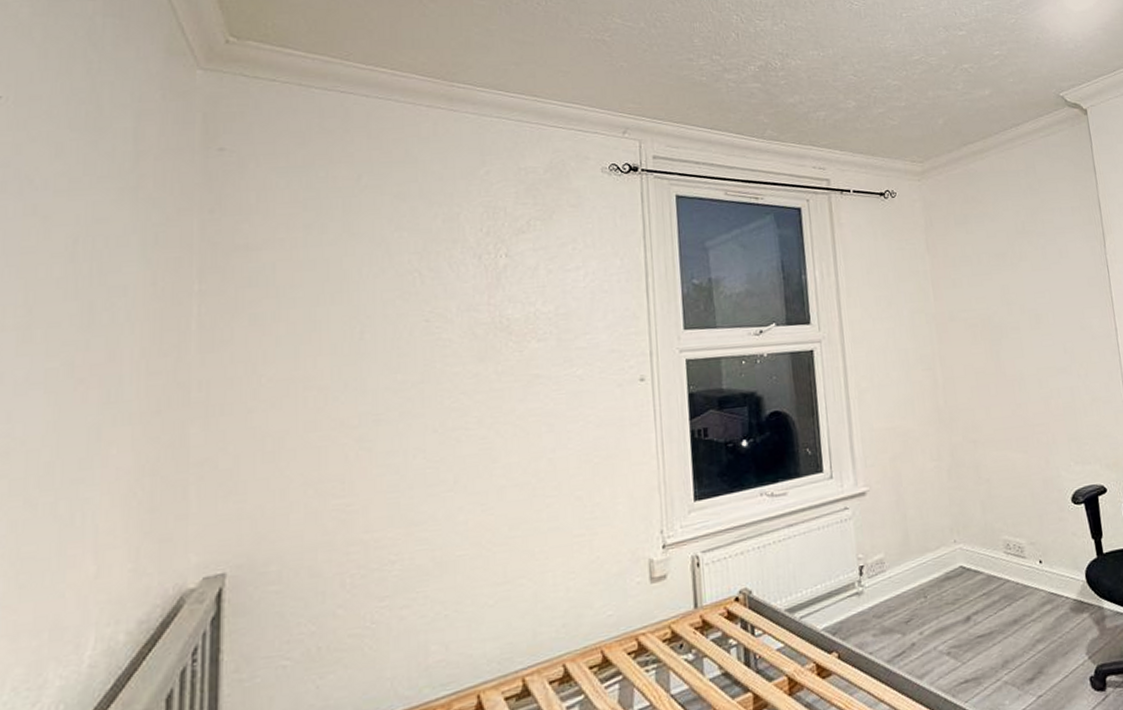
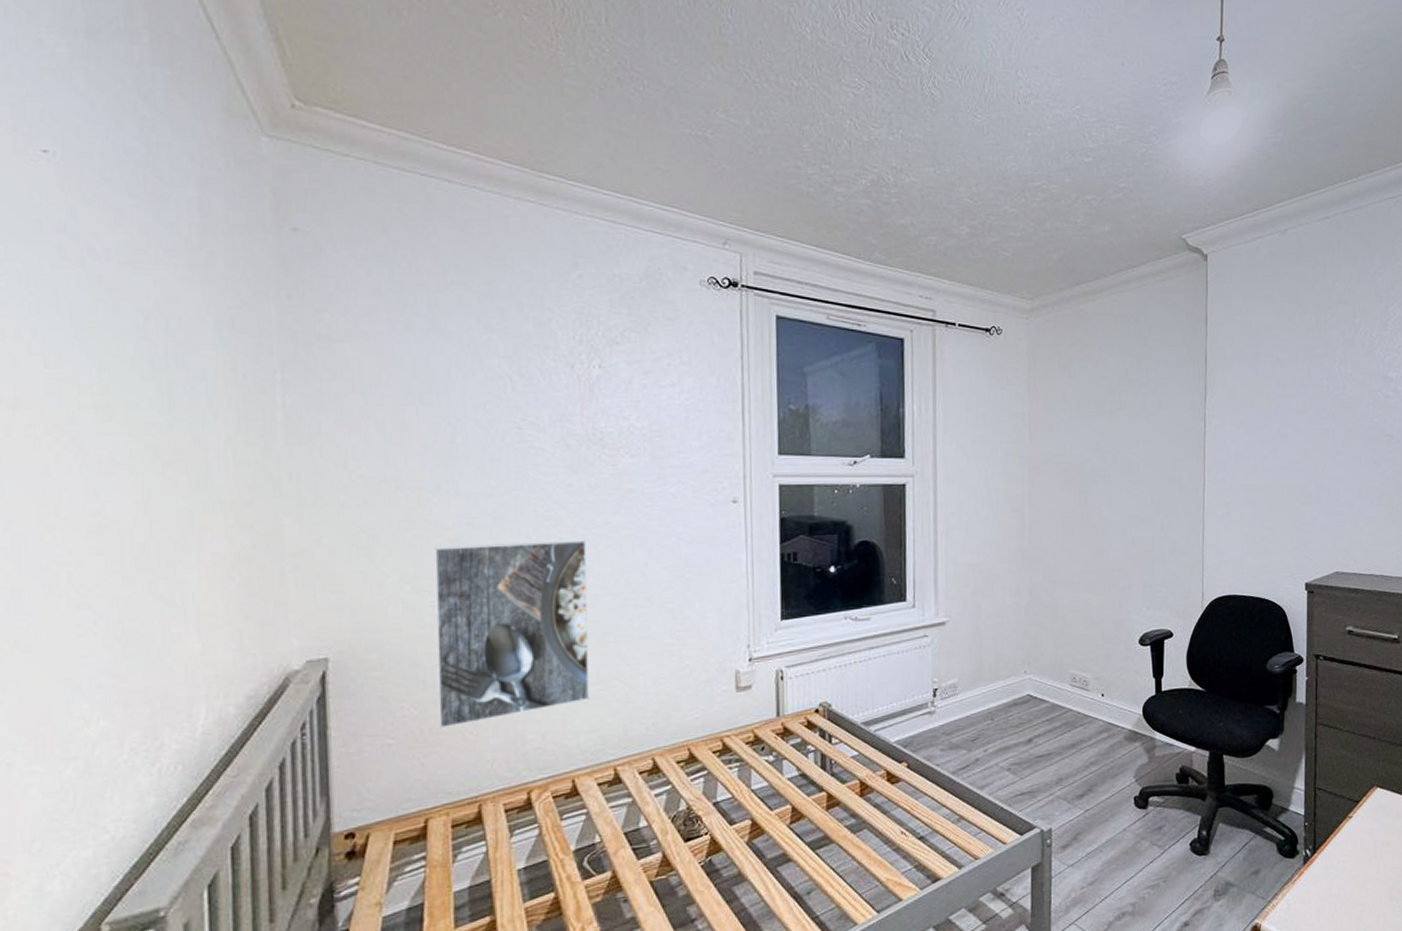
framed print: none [336,430,496,645] -> present [434,540,590,729]

